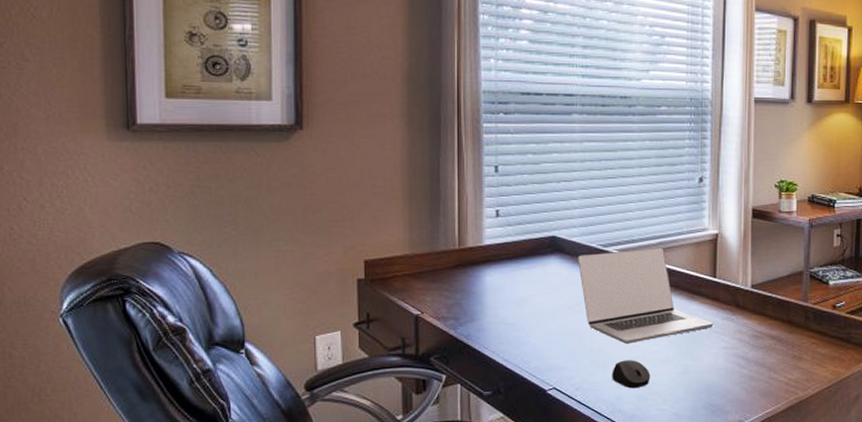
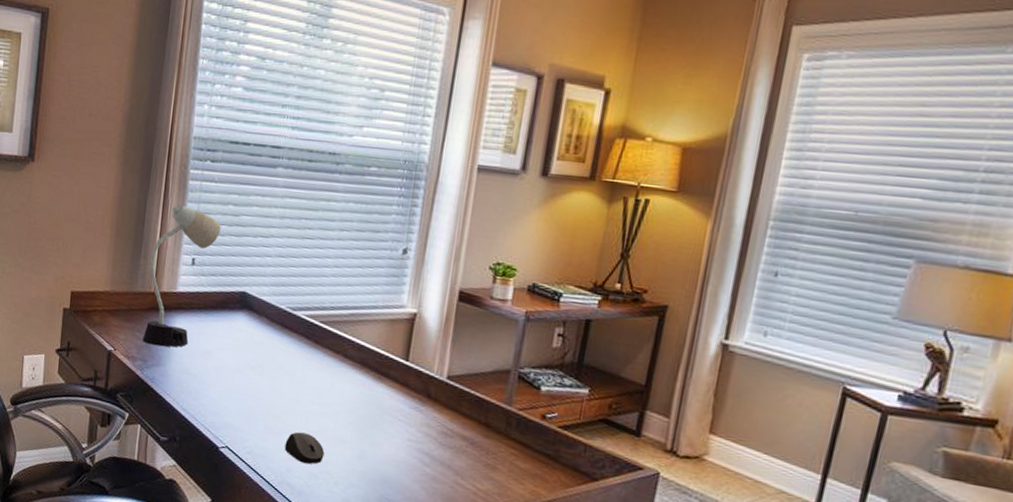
desk lamp: none [450,159,522,302] -> present [142,205,221,347]
laptop: present [578,247,714,344] -> none [264,315,400,417]

